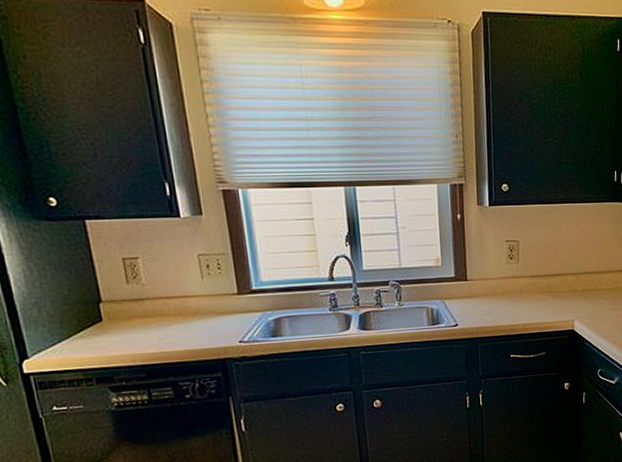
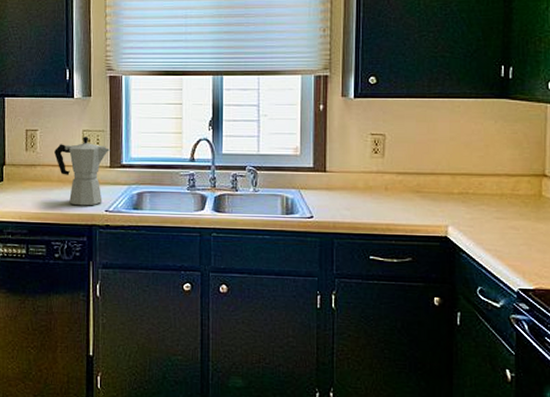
moka pot: none [165,262,235,340] -> present [54,137,110,206]

